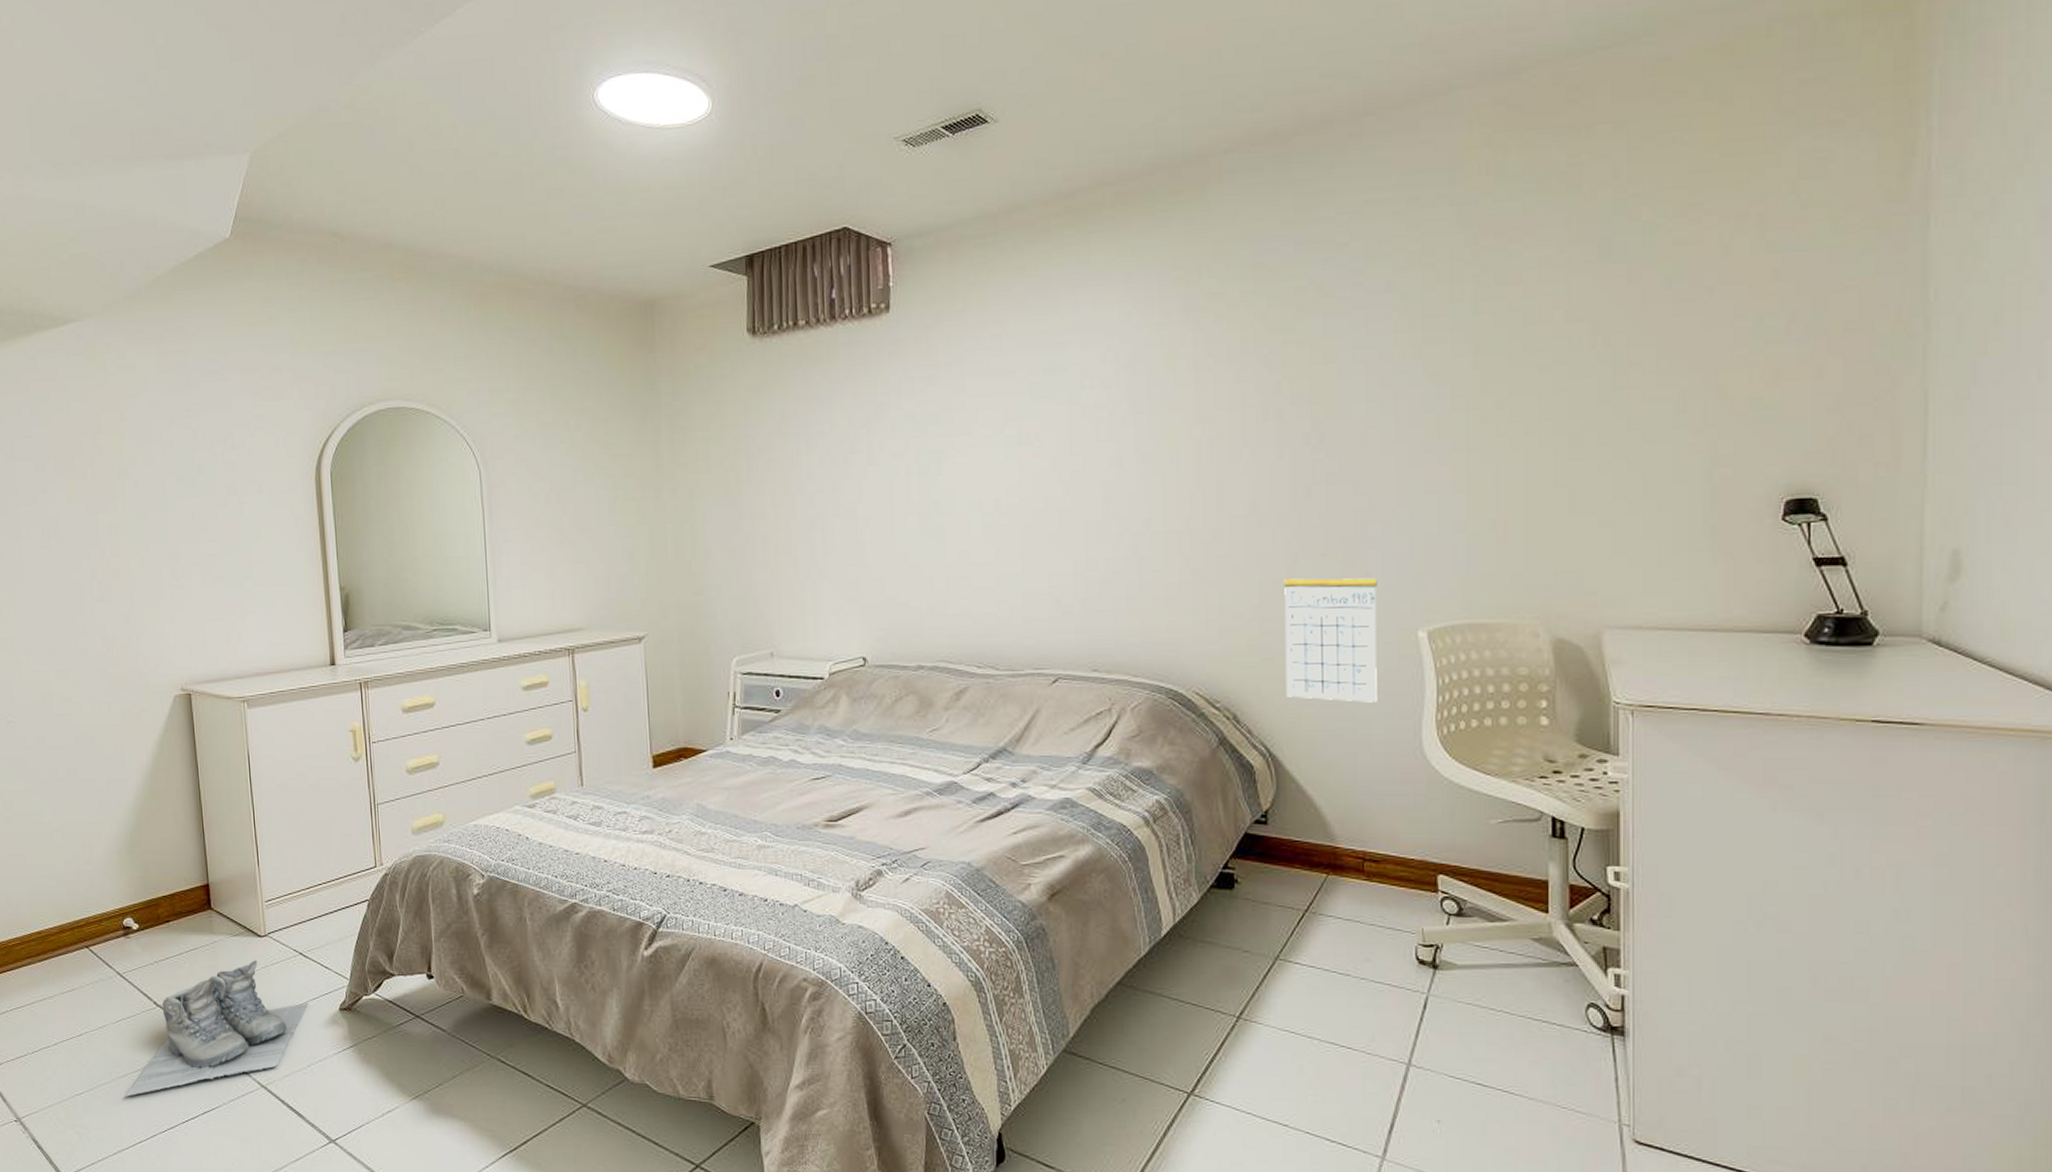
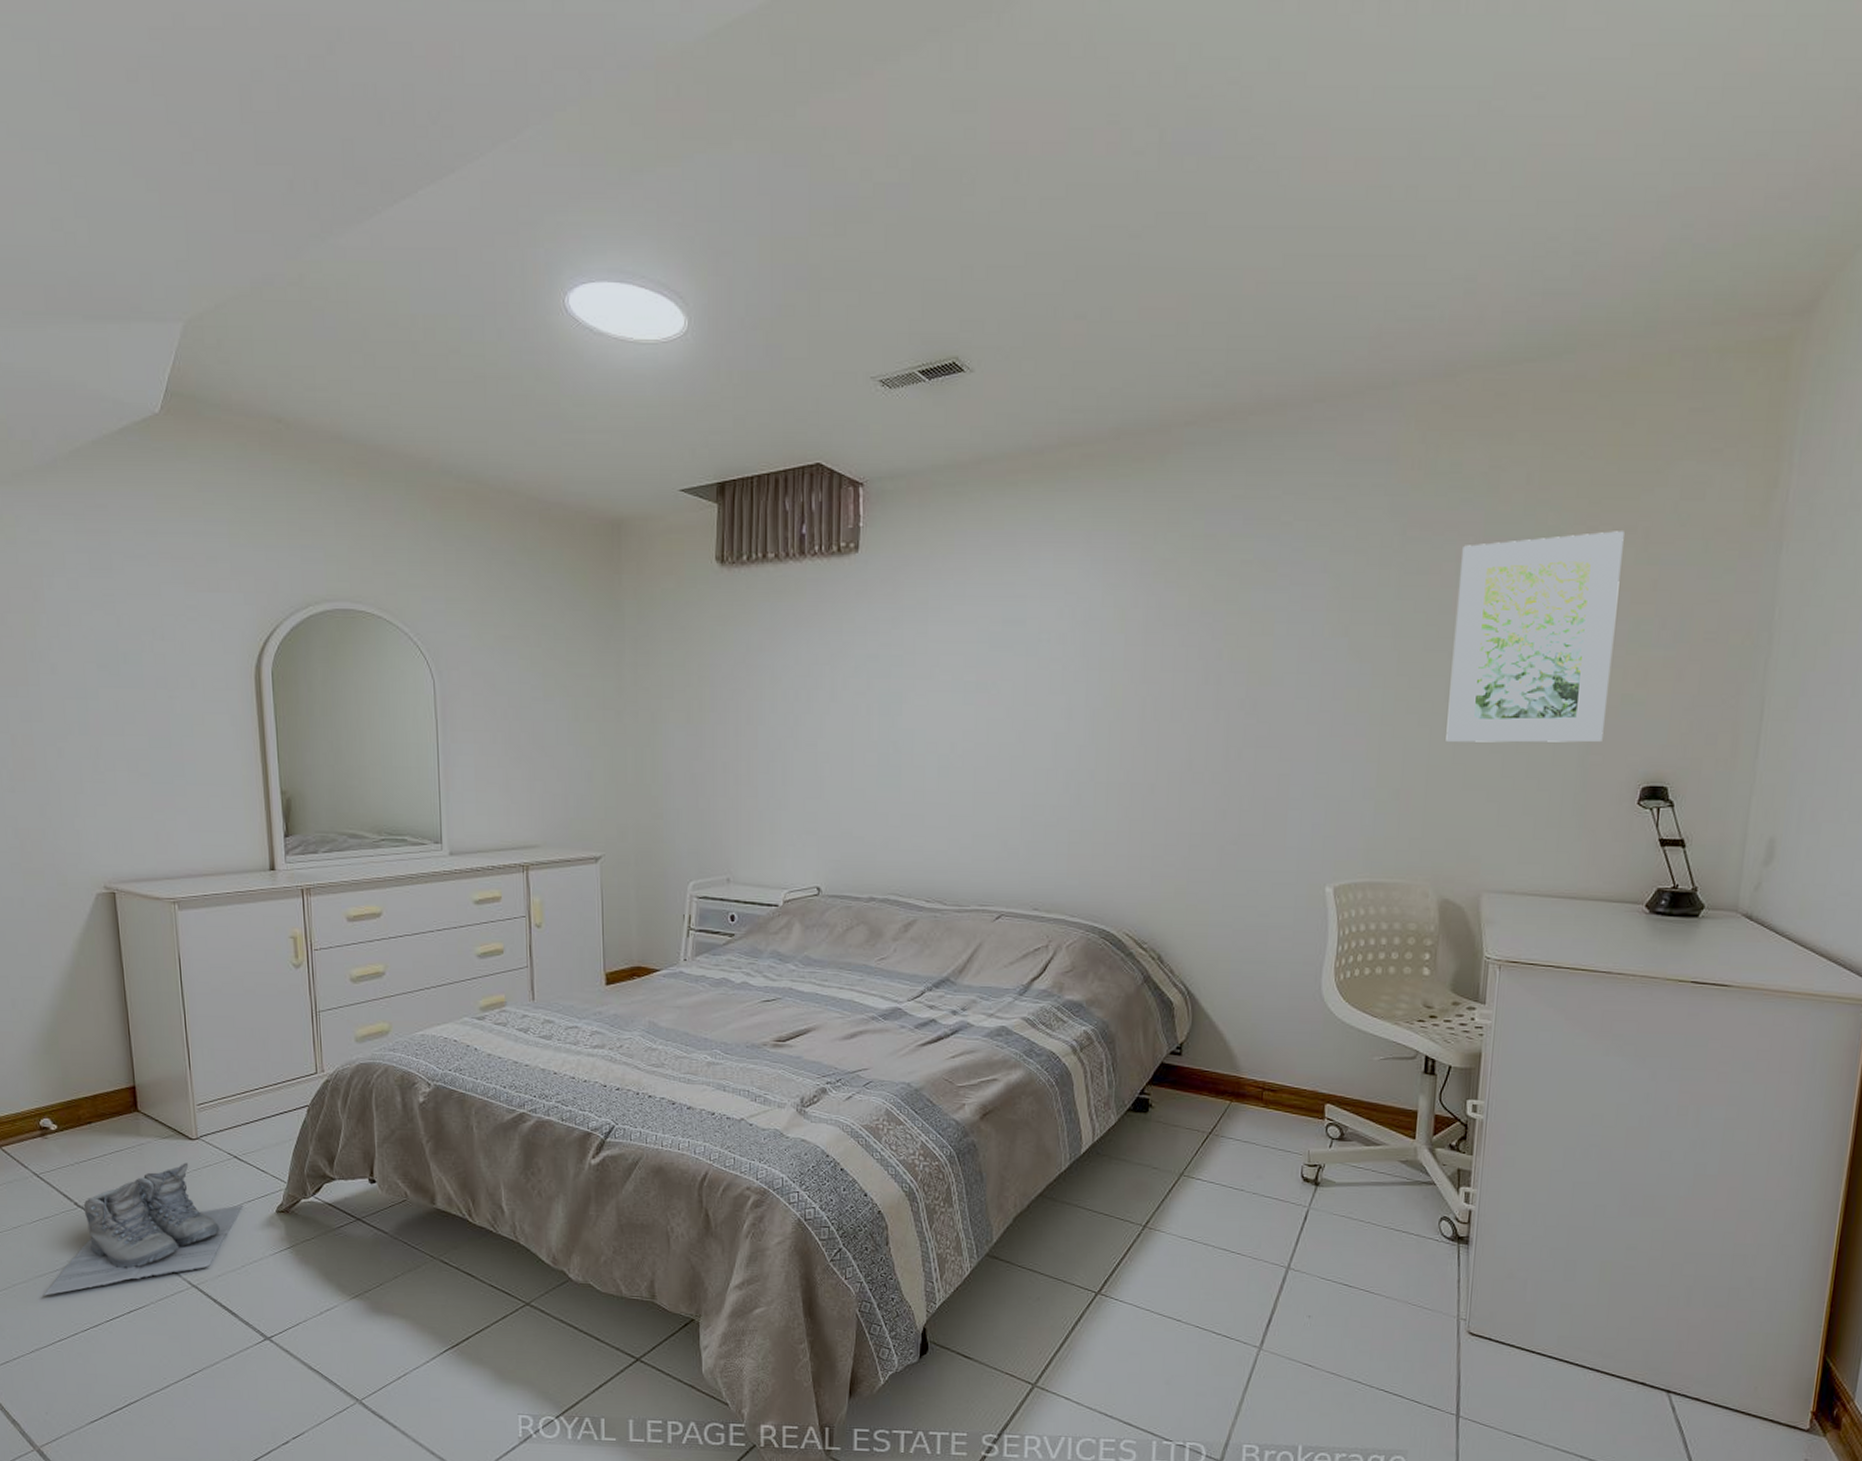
calendar: present [1282,551,1377,703] -> none [1206,809,1294,949]
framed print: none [1543,219,1734,464] -> present [1446,531,1624,743]

